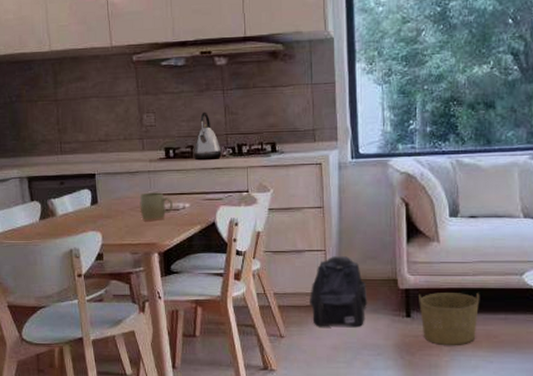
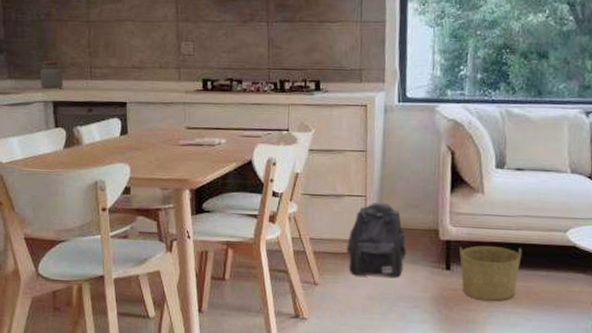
jar: none [15,139,36,167] -> present [40,60,63,90]
mug: present [139,192,174,221] -> none [172,125,209,156]
kettle: present [193,111,223,161] -> none [232,43,264,95]

